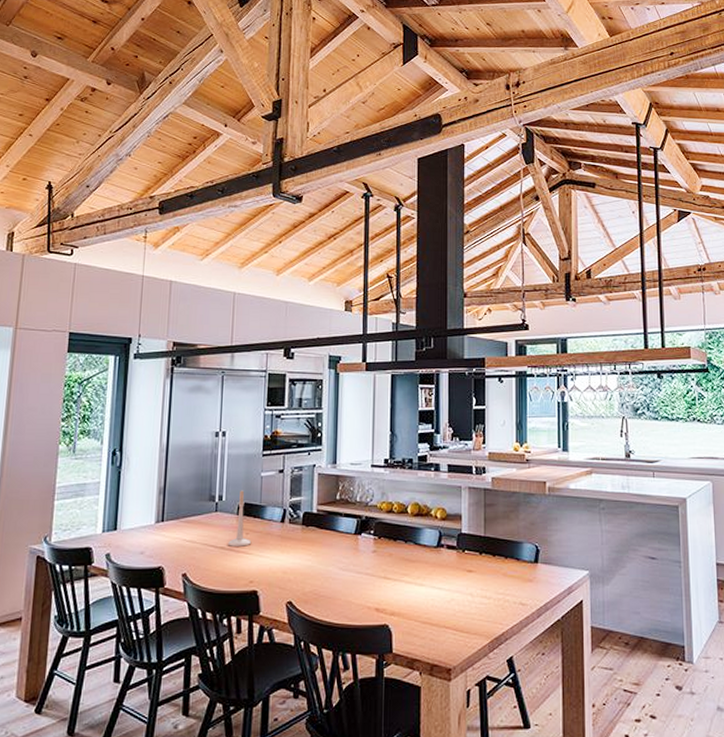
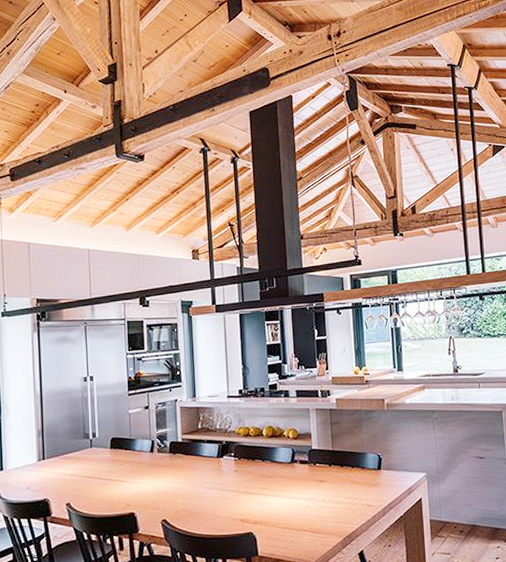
candlestick: present [228,490,252,547] -> none [105,427,126,477]

